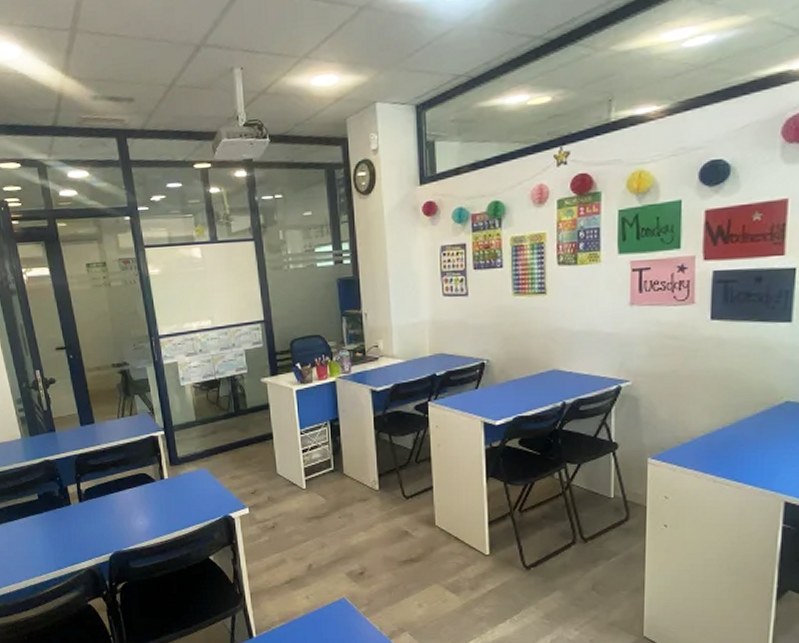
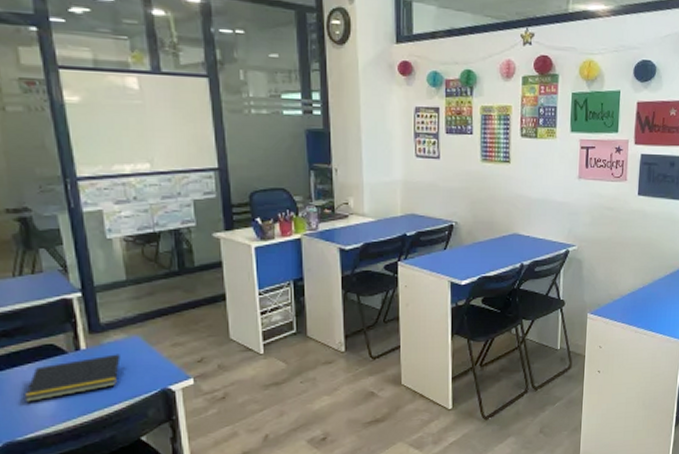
notepad: none [127,483,193,520] -> present [24,354,121,402]

